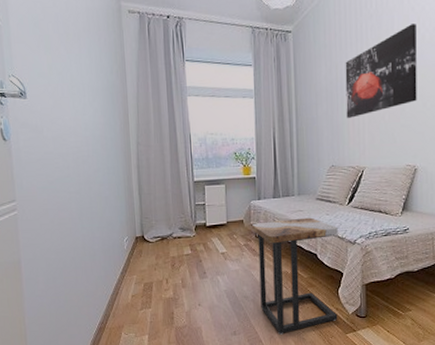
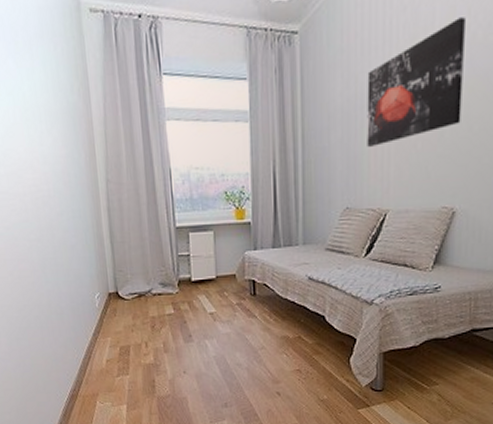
side table: present [251,217,338,335] -> none [245,272,352,408]

